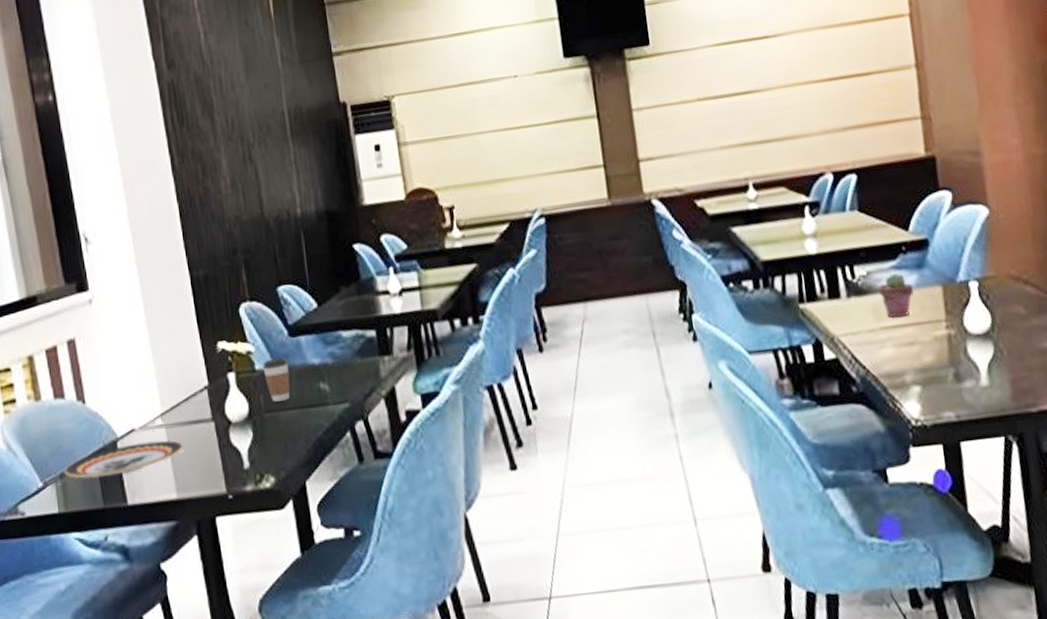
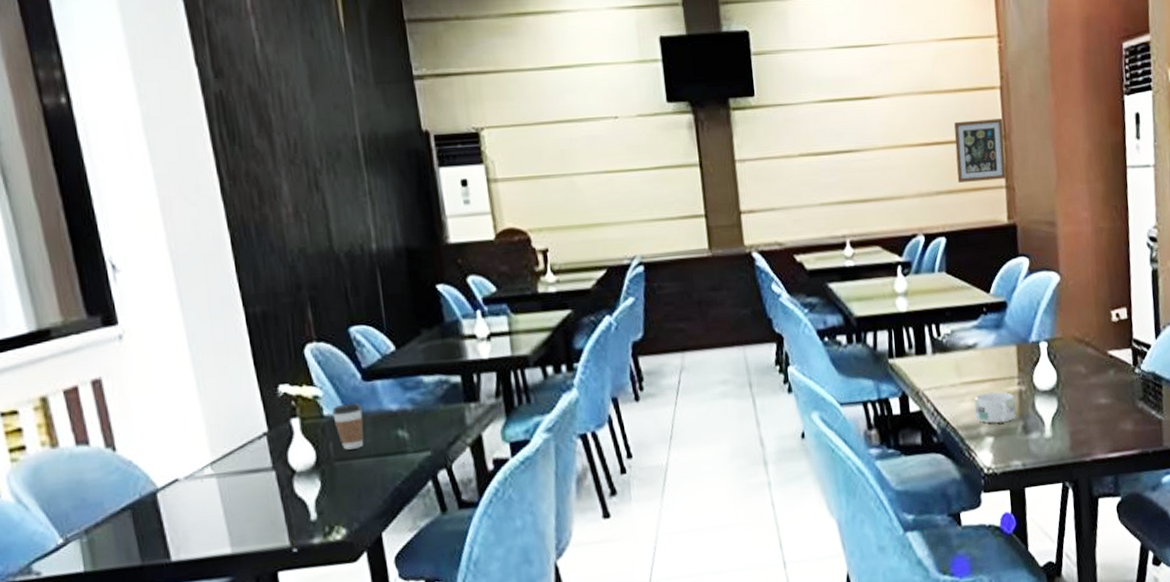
plate: present [64,440,184,478] -> none [90,490,239,533]
wall art: none [860,46,921,116] -> present [954,118,1006,183]
potted succulent: present [879,274,914,318] -> none [961,333,992,374]
mug: none [896,336,945,371] -> present [974,392,1016,423]

